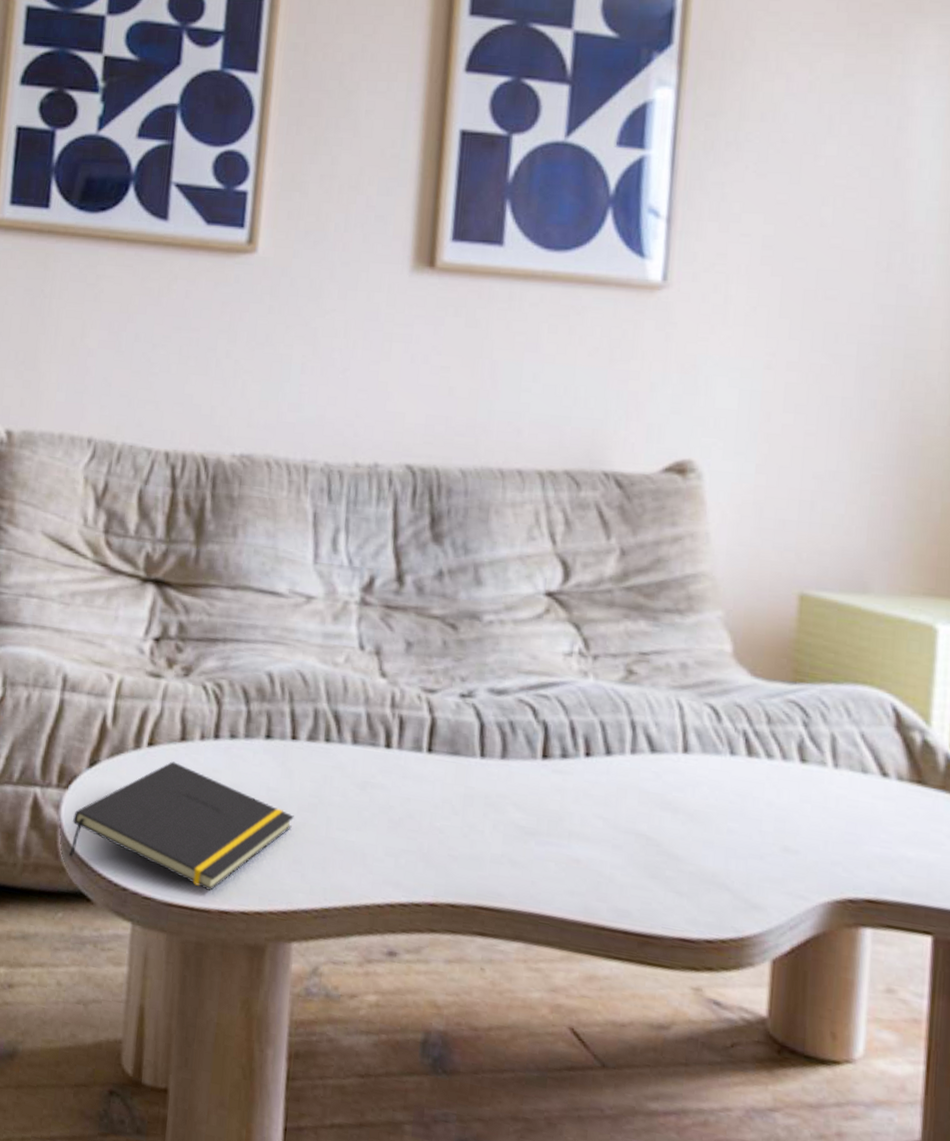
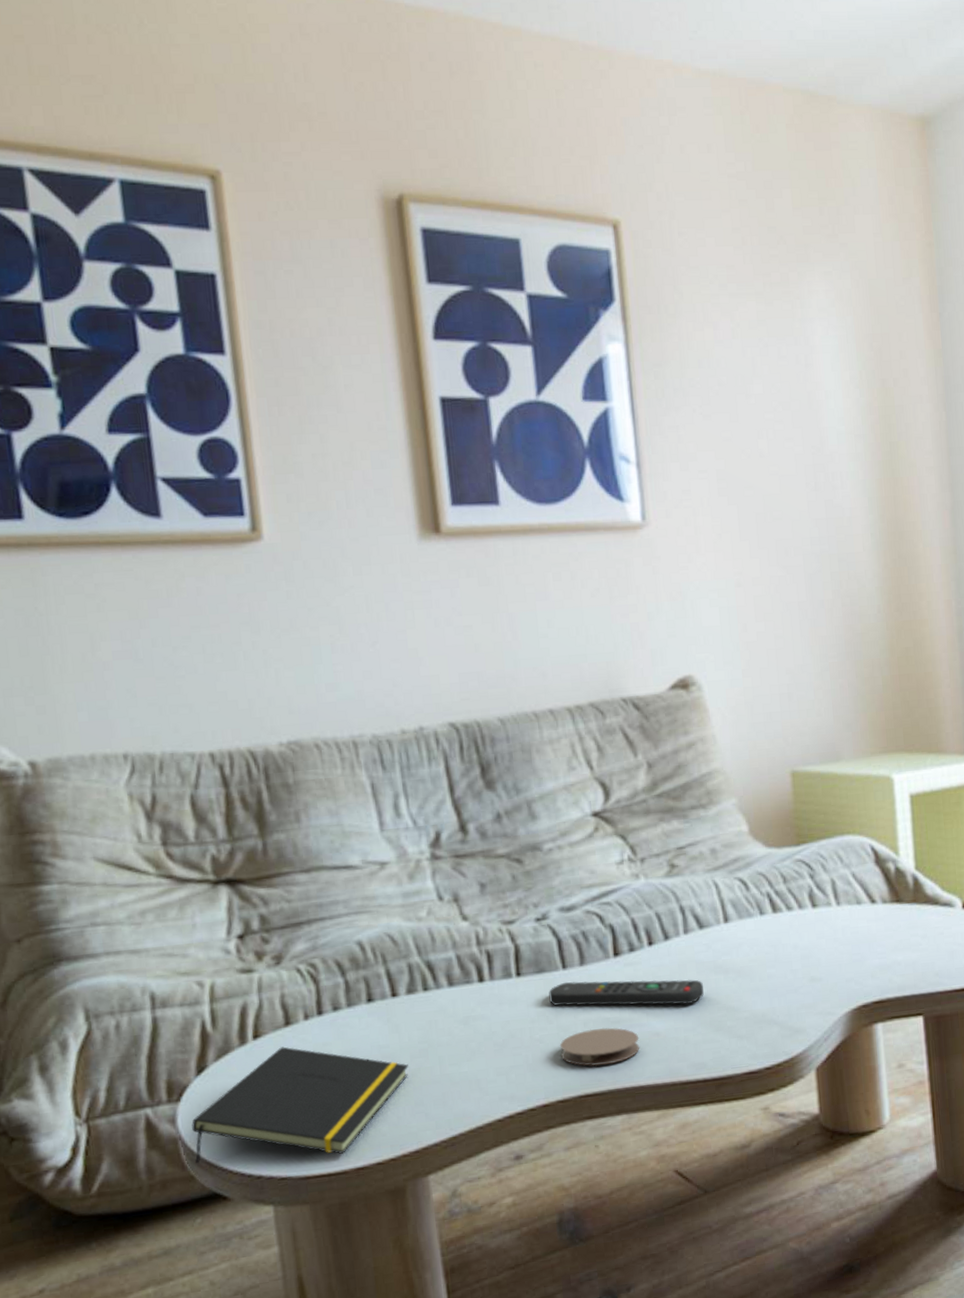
remote control: none [459,772,644,838] -> present [549,979,704,1006]
coaster: none [460,832,555,881] -> present [559,1027,640,1067]

